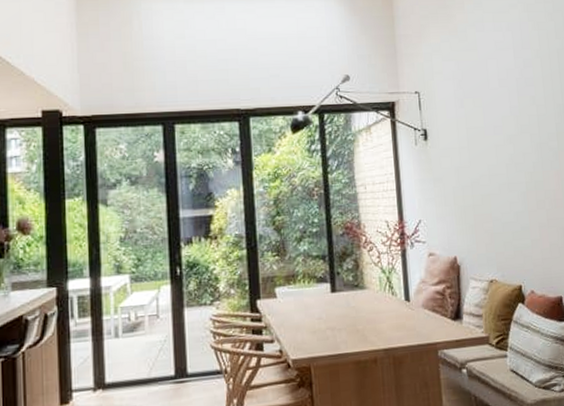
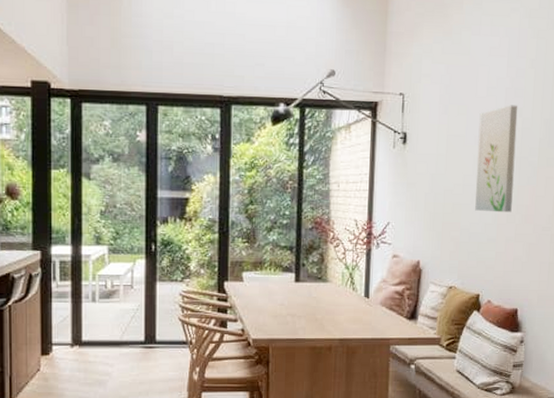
wall art: none [495,93,540,200] -> present [475,105,518,213]

